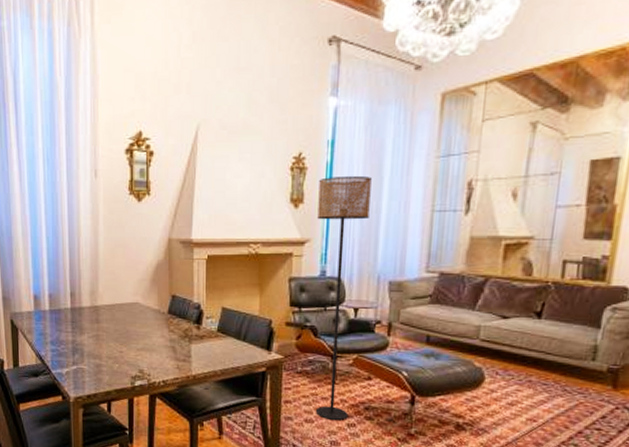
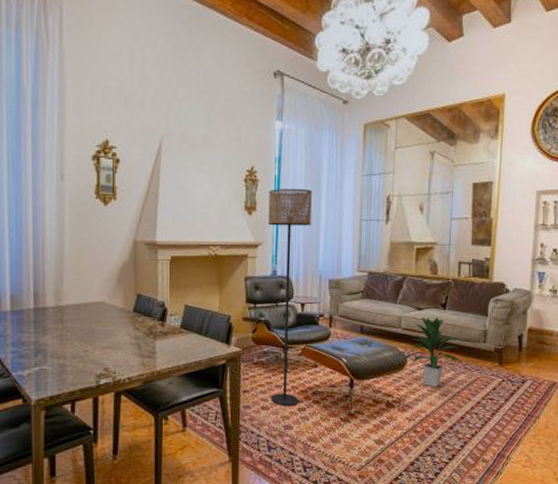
indoor plant: none [481,326,564,410] -> present [404,316,464,387]

